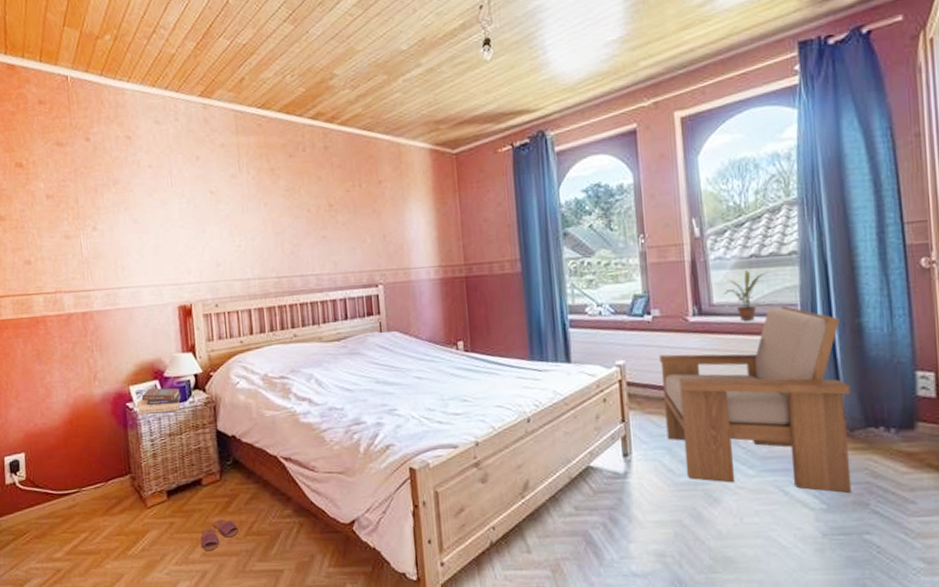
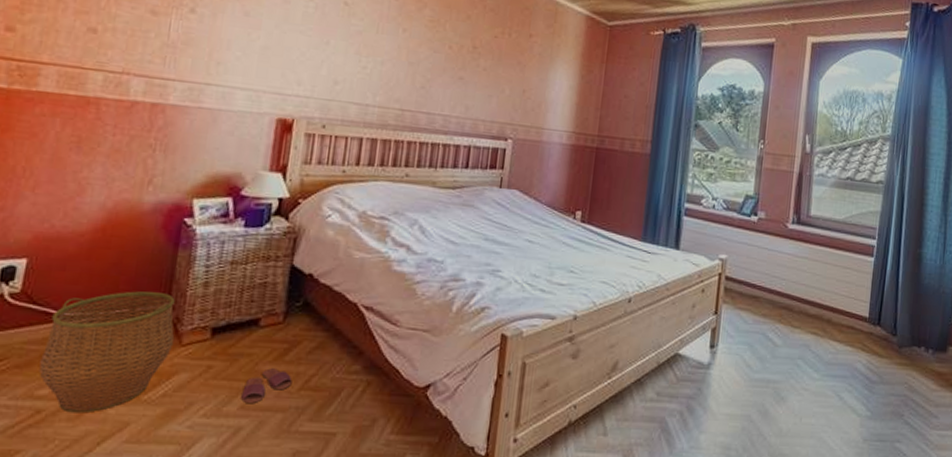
basket: none [51,467,142,570] -> present [39,291,175,413]
books: present [137,388,181,414] -> none [196,206,258,237]
armchair: present [658,306,852,493] -> none [751,228,906,403]
potted plant: present [722,270,771,321] -> none [819,190,861,236]

